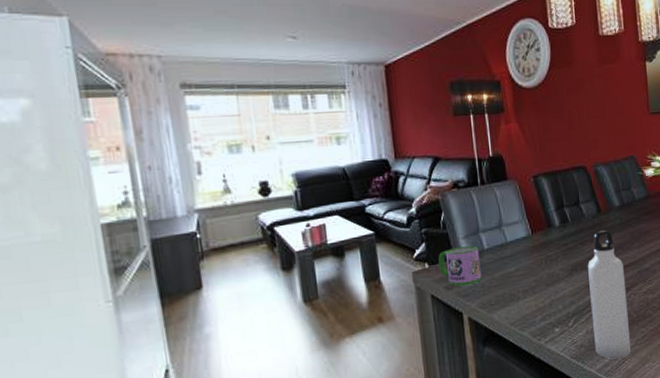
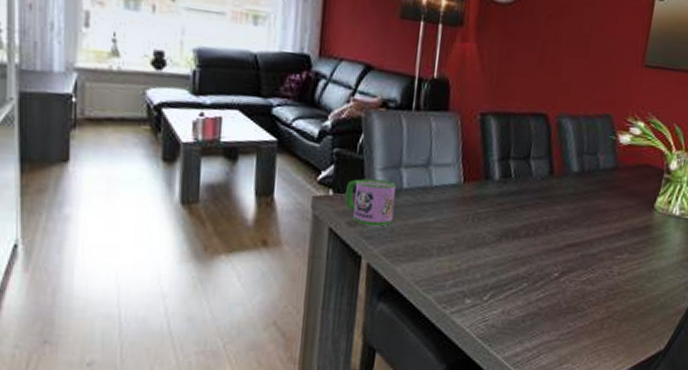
water bottle: present [588,230,632,360] -> none [508,196,566,351]

